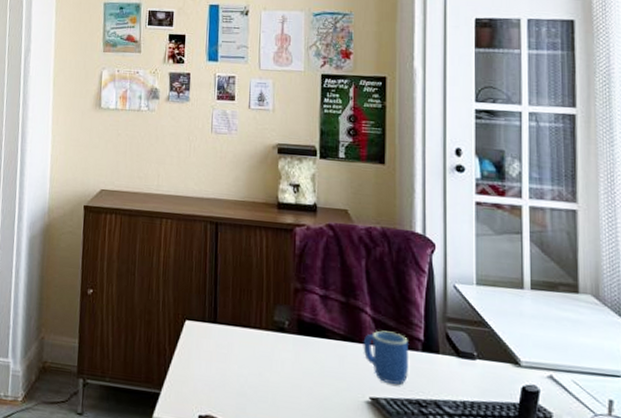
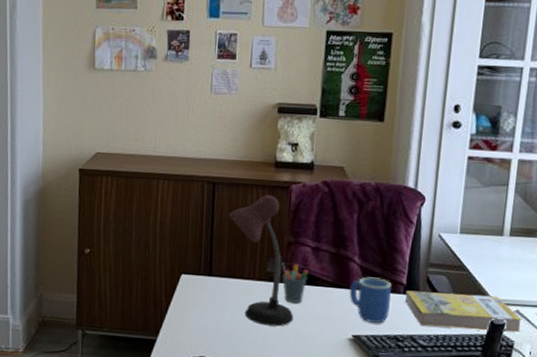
desk lamp: none [233,236,305,384] -> present [229,194,294,327]
pen holder: none [289,312,318,358] -> present [282,263,308,304]
book: none [424,347,557,402] -> present [405,290,522,332]

